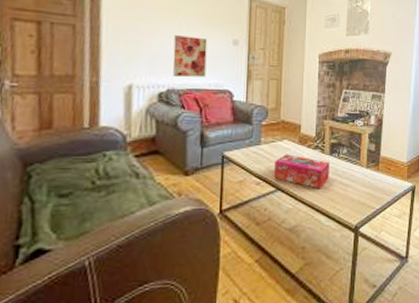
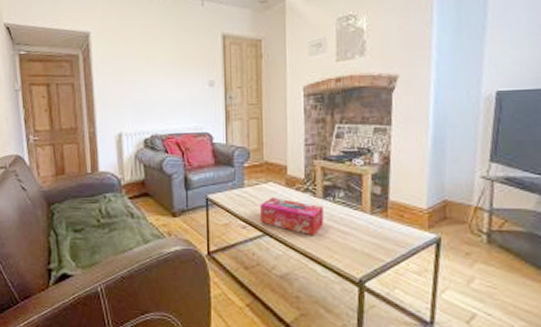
wall art: present [173,35,208,77] -> none [154,82,185,122]

